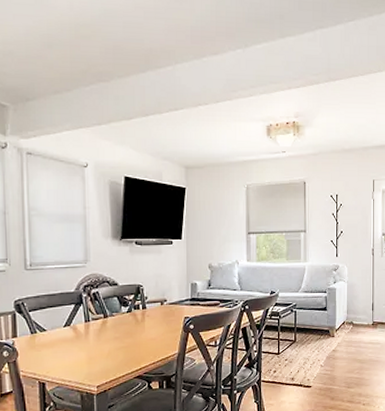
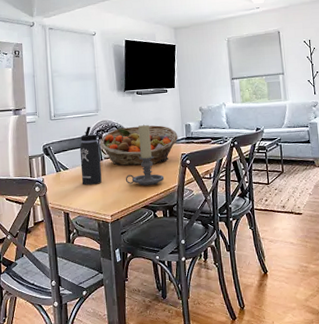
thermos bottle: none [61,280,90,350] -> present [79,126,102,185]
fruit basket: none [86,283,182,329] -> present [99,125,178,166]
candle holder: none [116,281,163,353] -> present [125,124,165,186]

